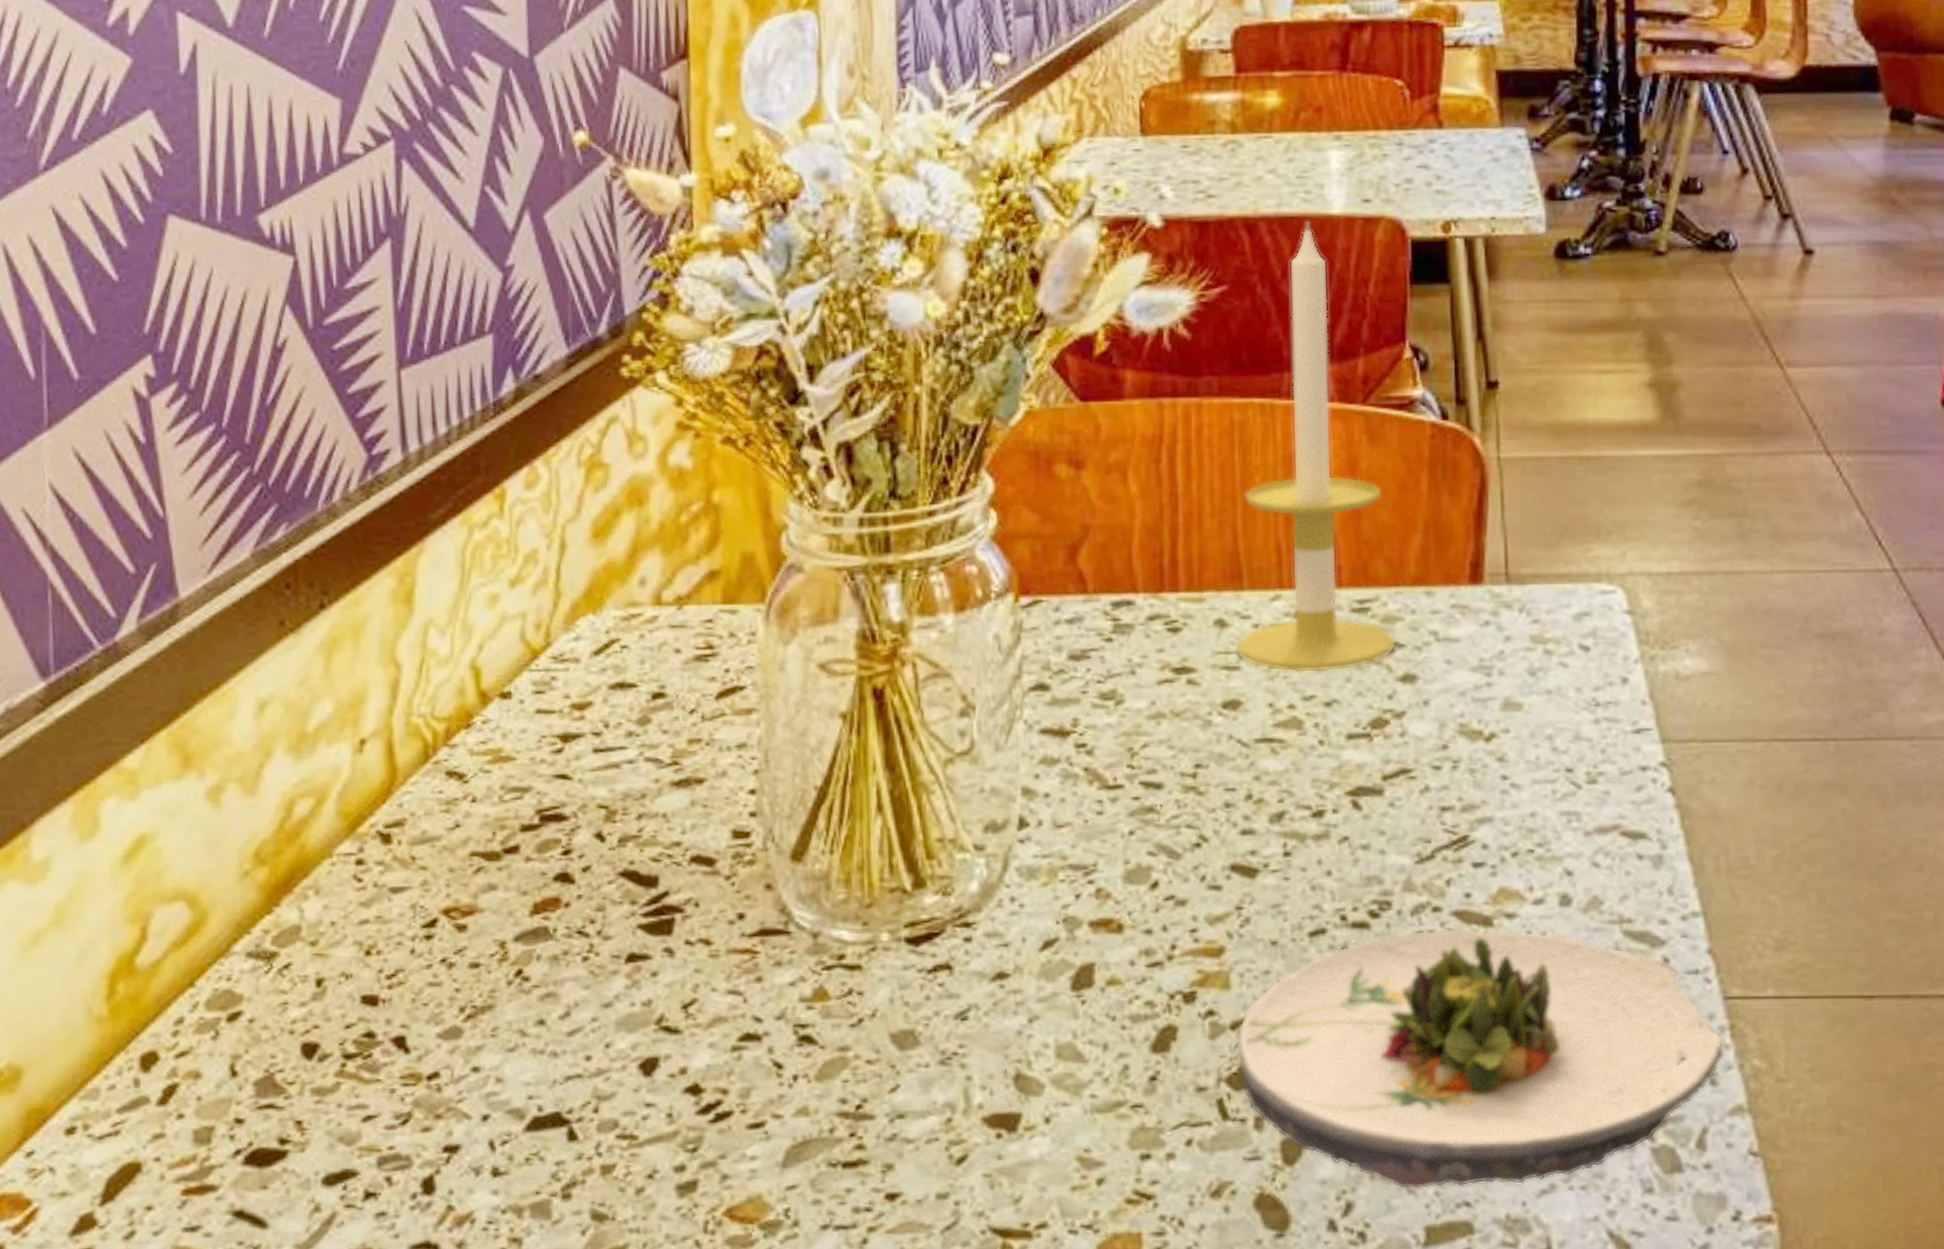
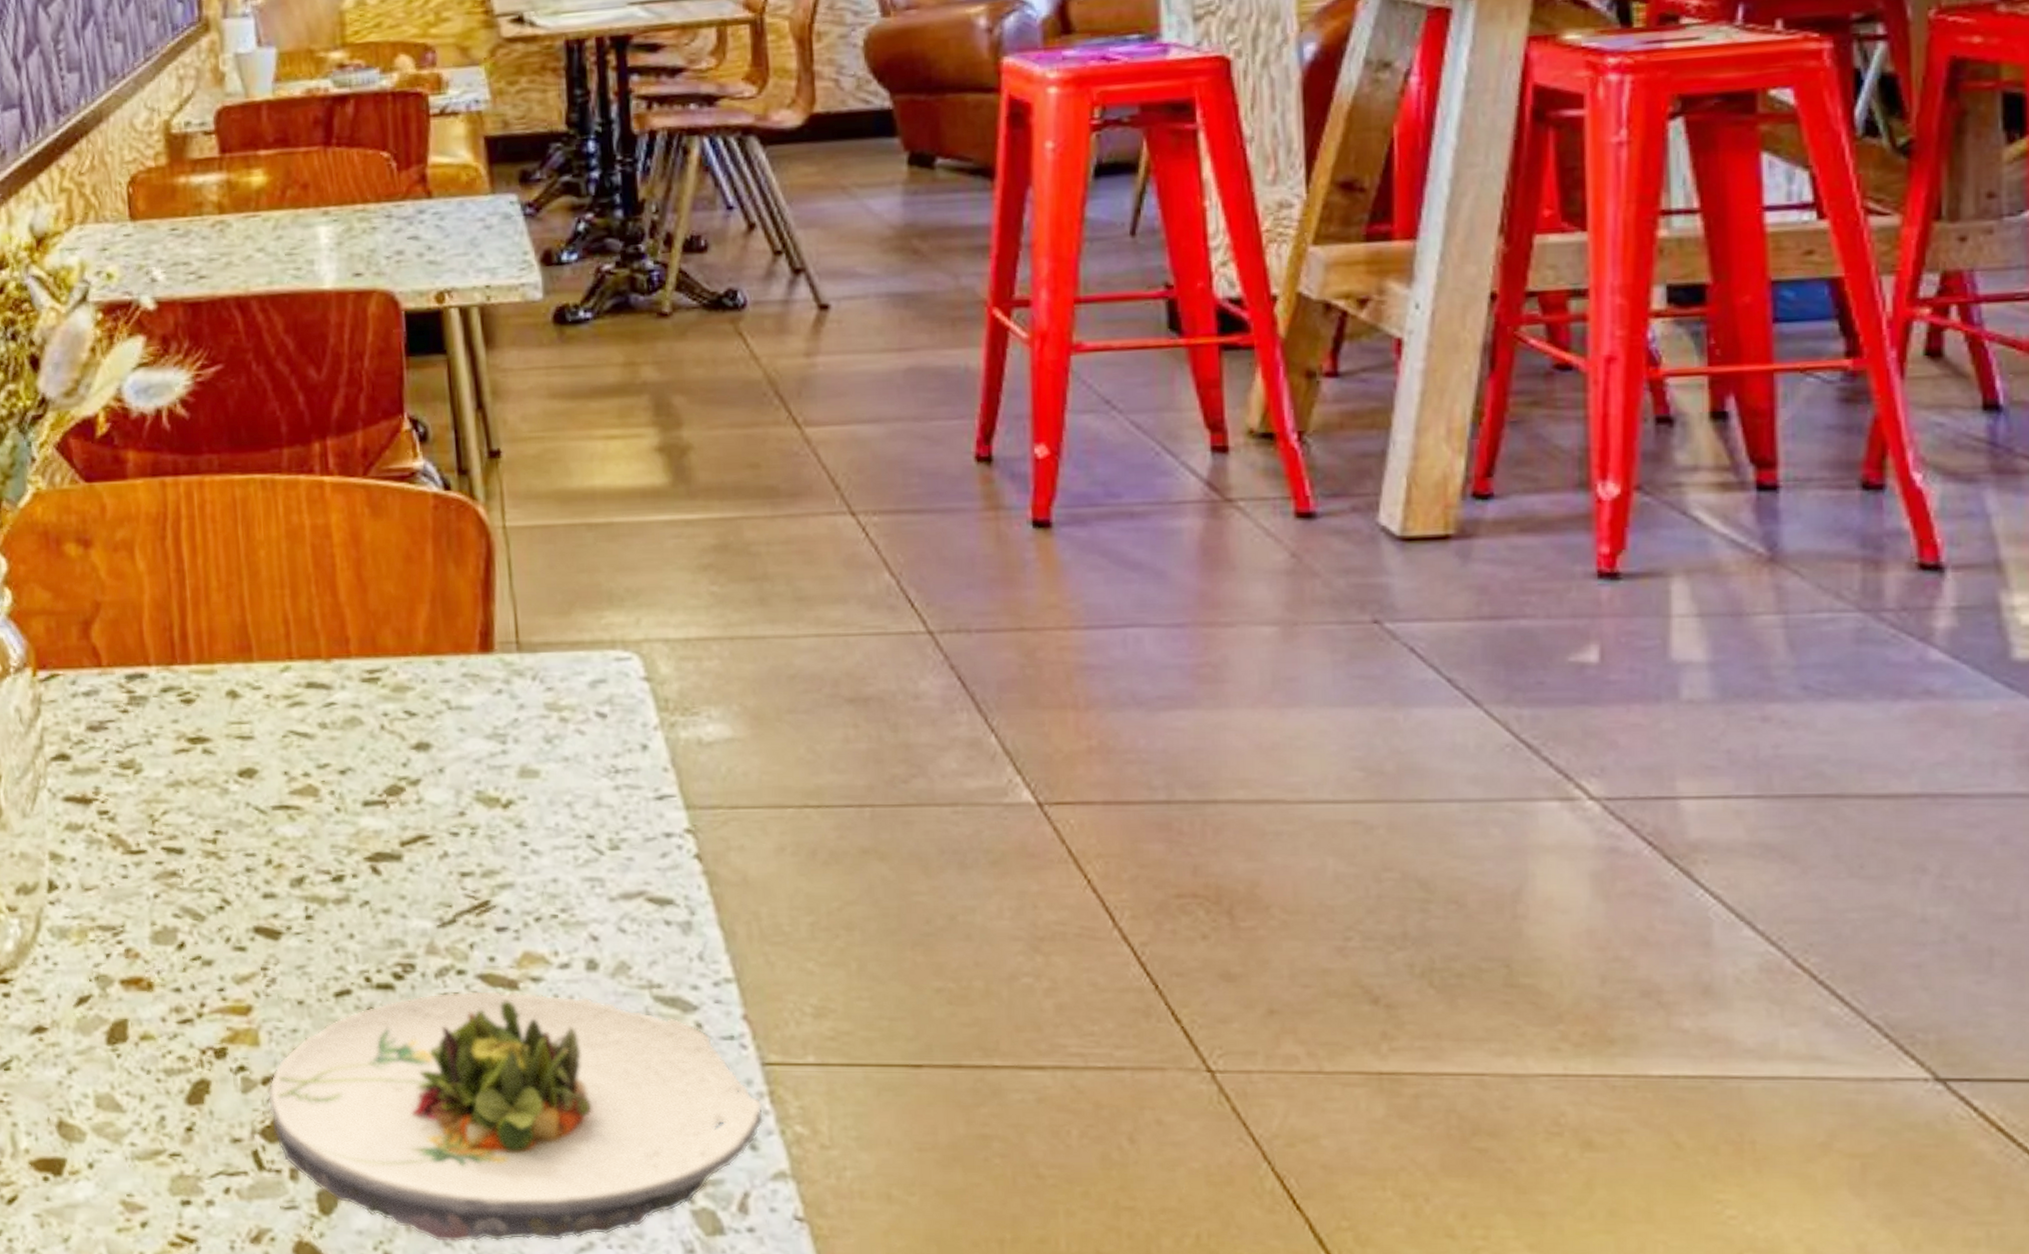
candle: present [1235,221,1397,673] -> none [248,298,409,742]

